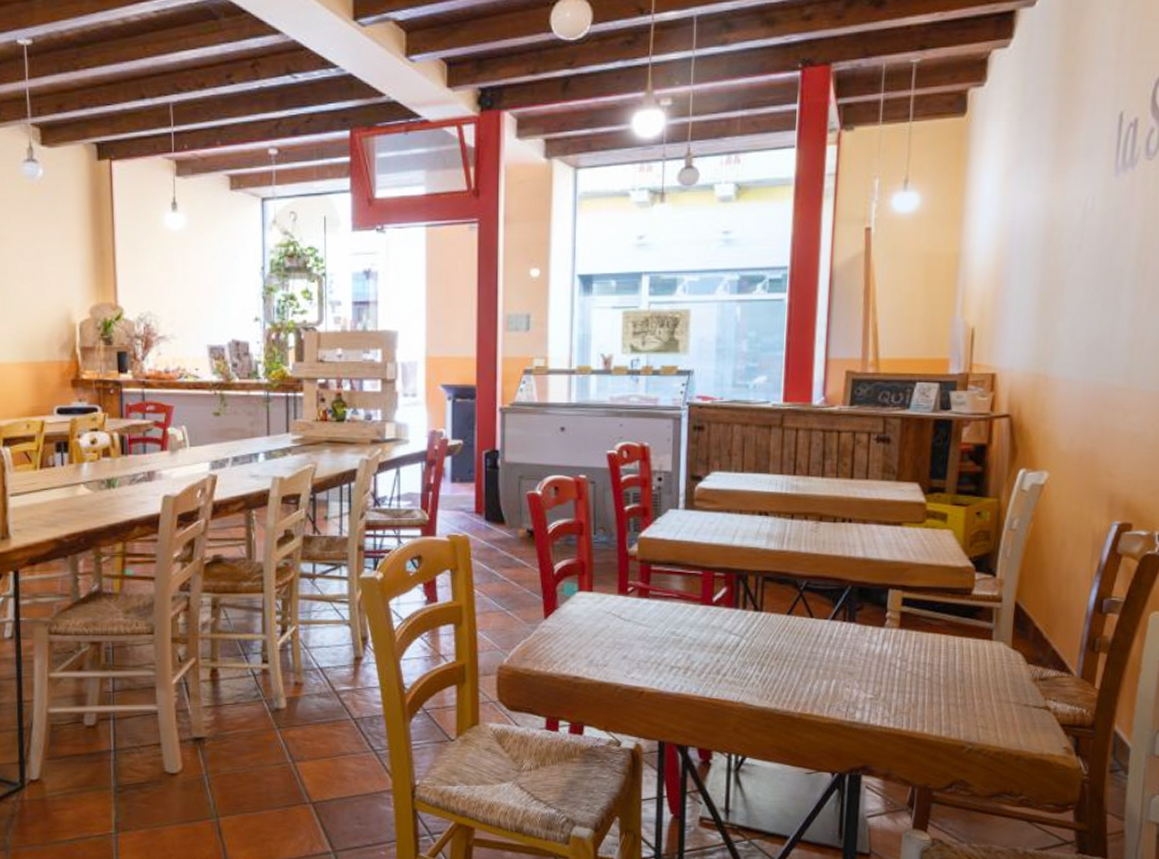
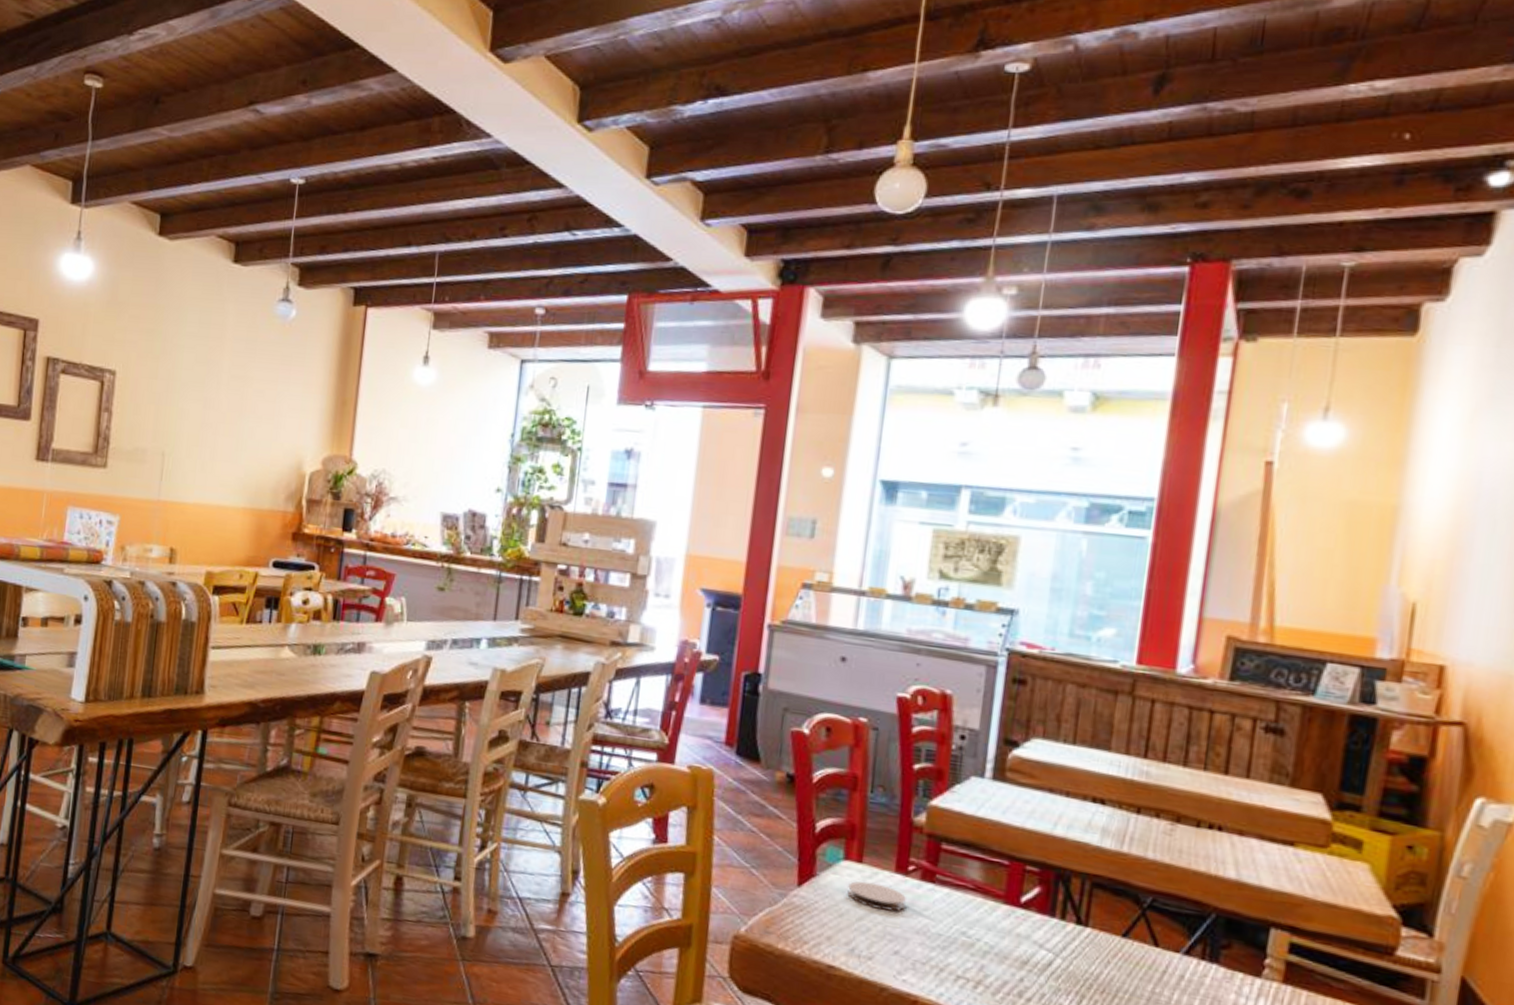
coaster: none [583,606,628,627] -> present [847,881,906,912]

